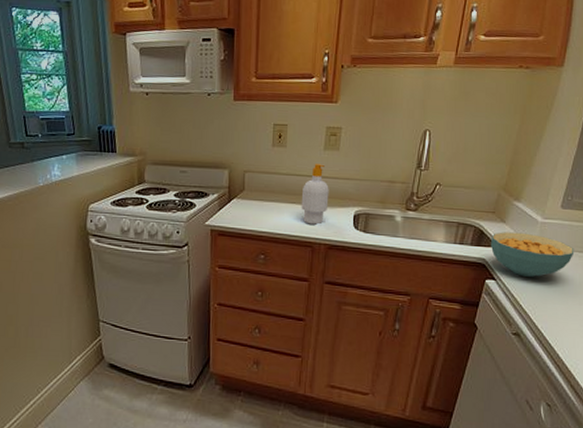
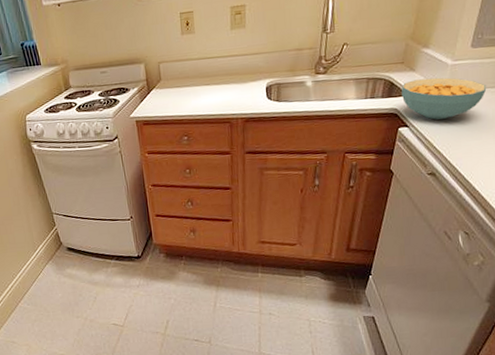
soap bottle: present [301,164,329,225] -> none [214,43,241,102]

